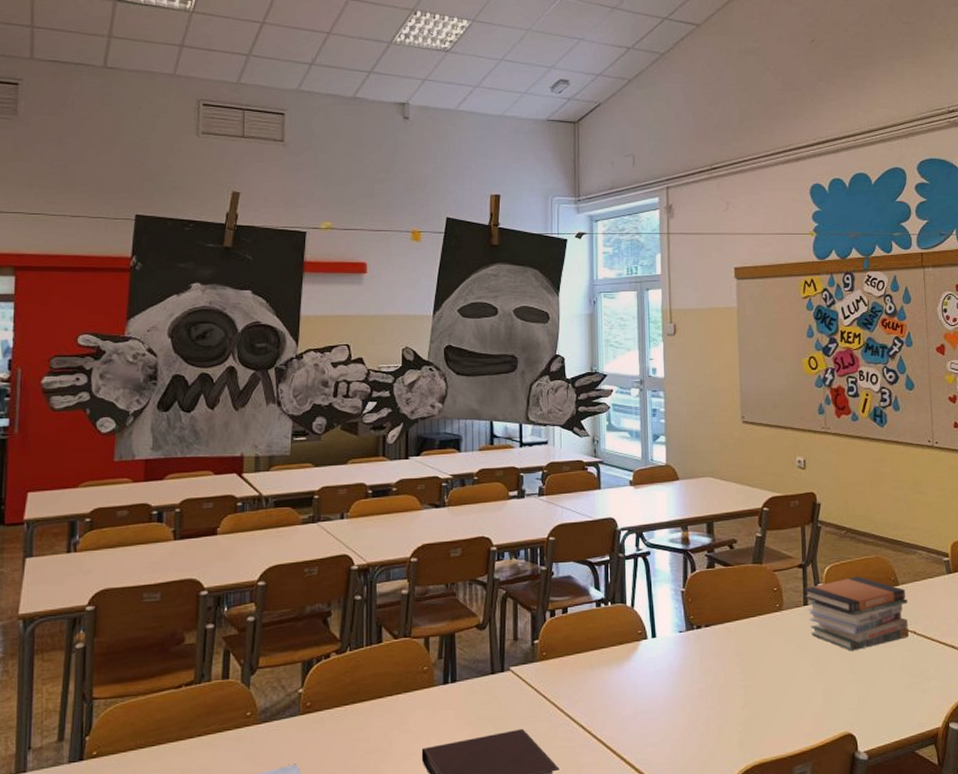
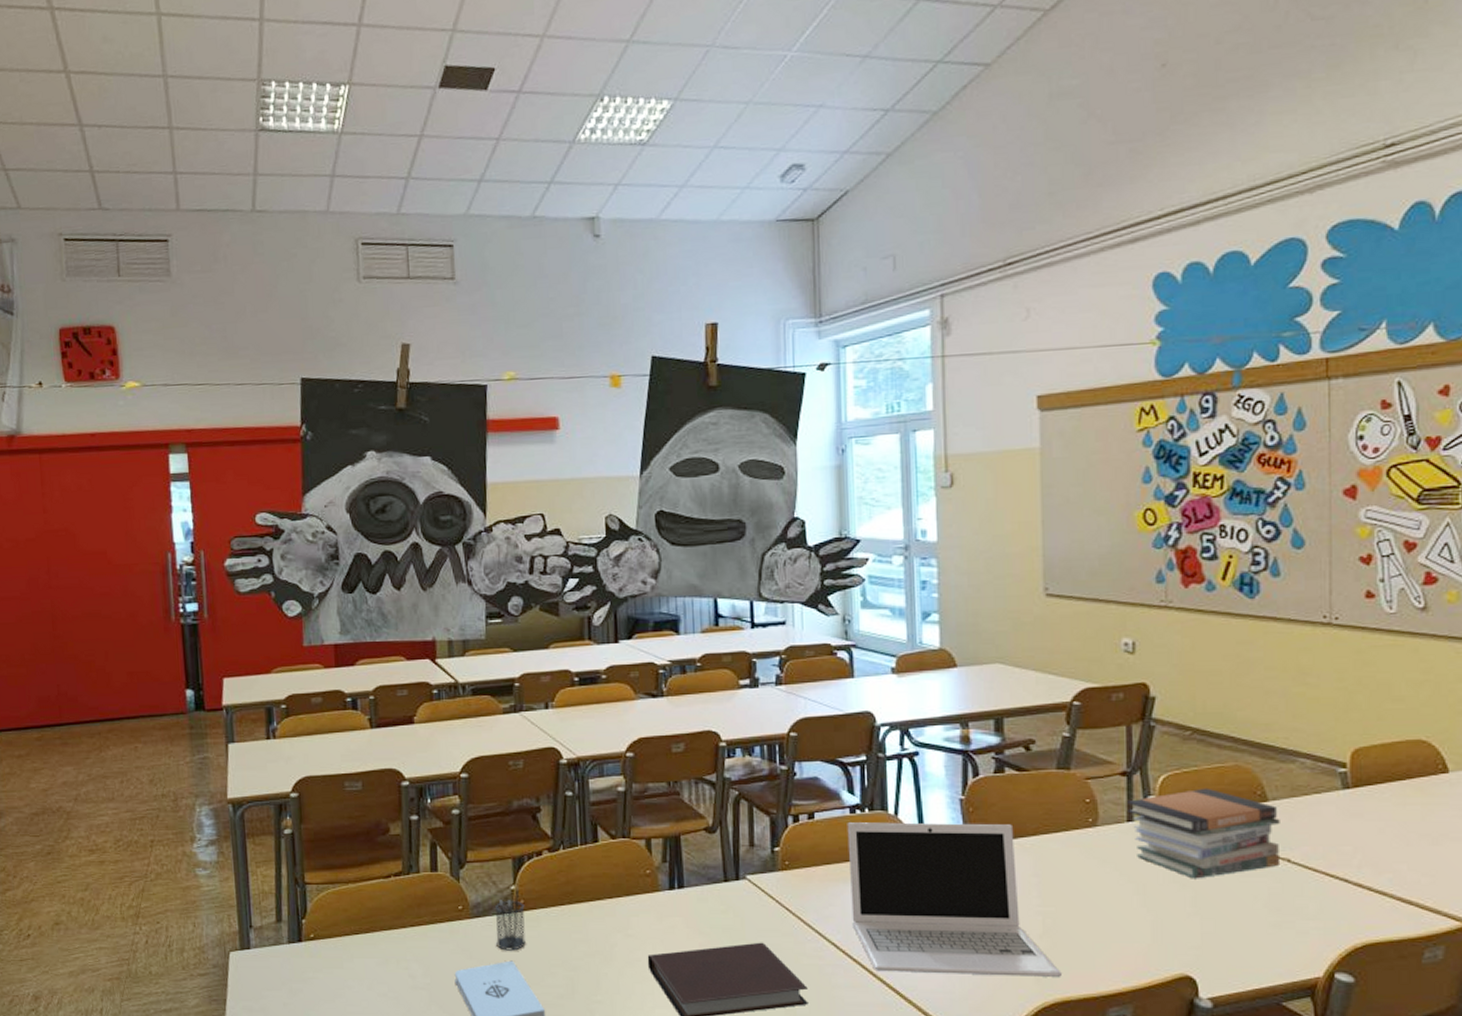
pencil holder: none [281,688,311,754] -> present [496,885,526,951]
laptop: none [594,611,760,749] -> present [847,822,1063,977]

